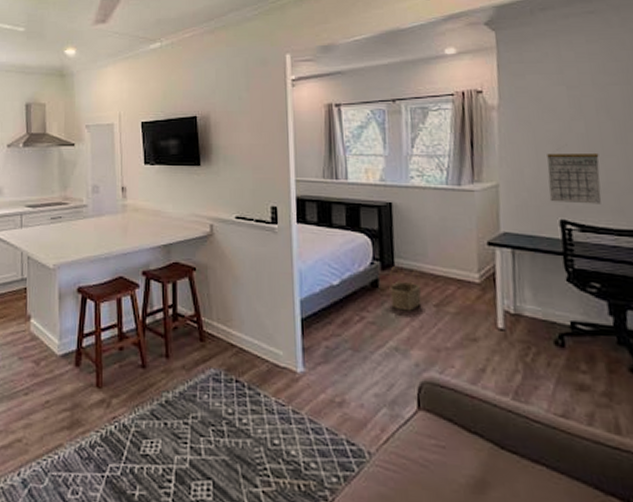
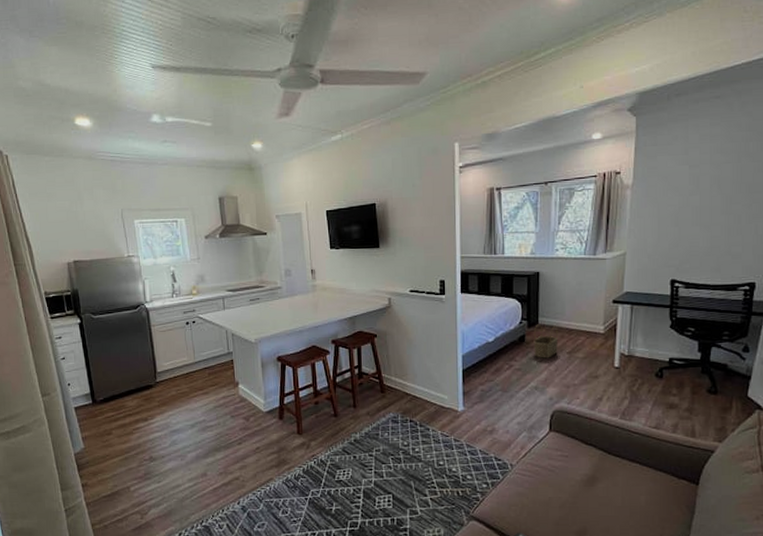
calendar: present [547,152,602,204] -> none [664,222,707,266]

